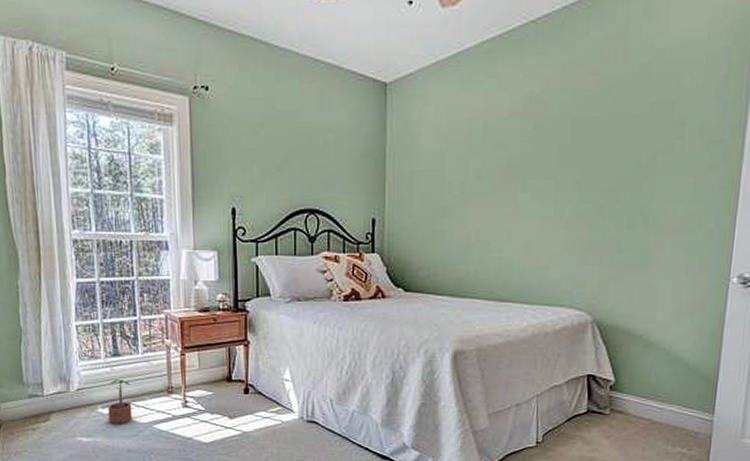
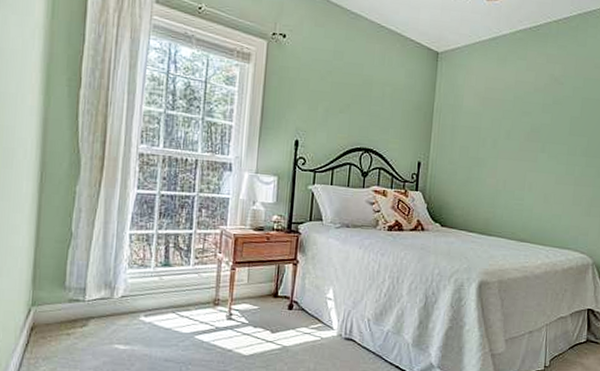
potted plant: present [107,380,132,423] -> none [150,289,177,333]

